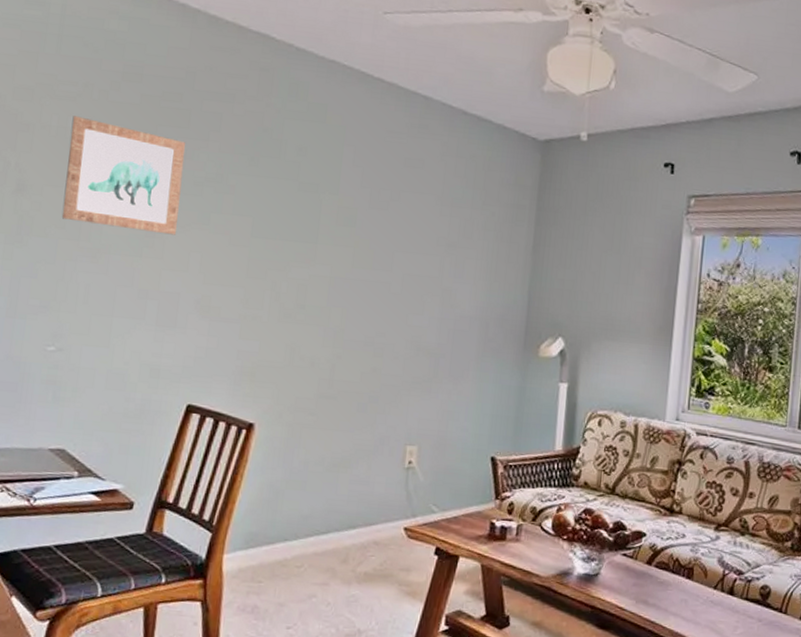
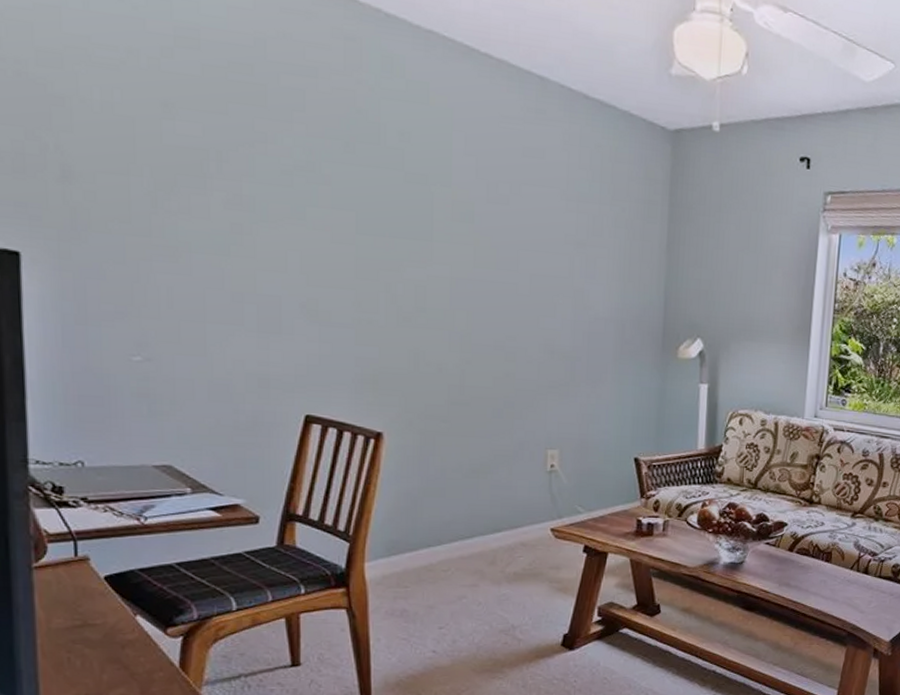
wall art: present [61,116,186,235] -> none [119,88,268,232]

